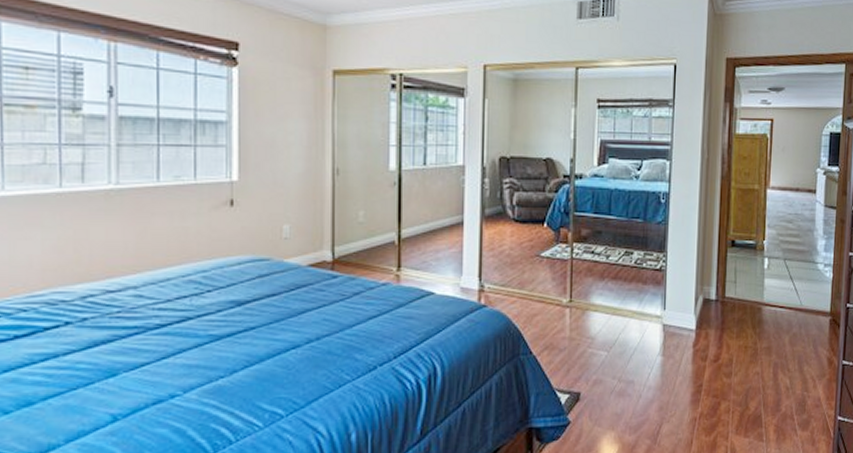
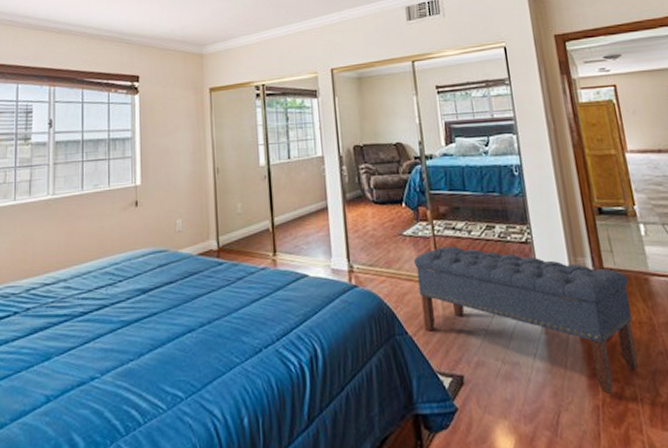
bench: none [548,270,745,409] -> present [414,246,638,395]

